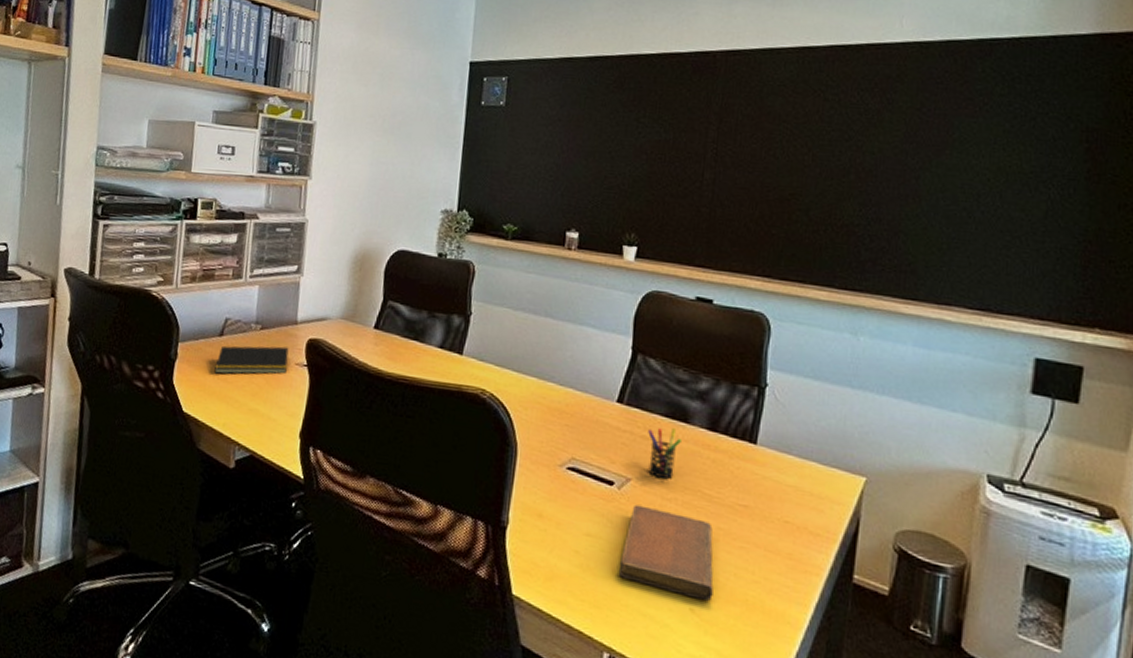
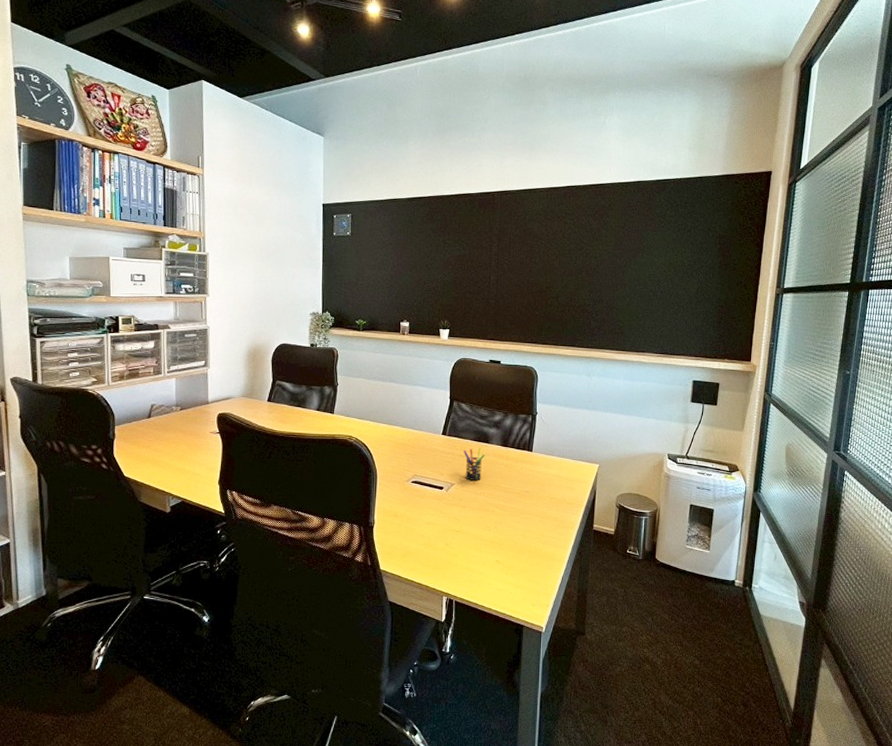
notepad: present [214,345,289,374] -> none [147,421,204,446]
notebook: present [619,504,714,601] -> none [450,500,510,554]

